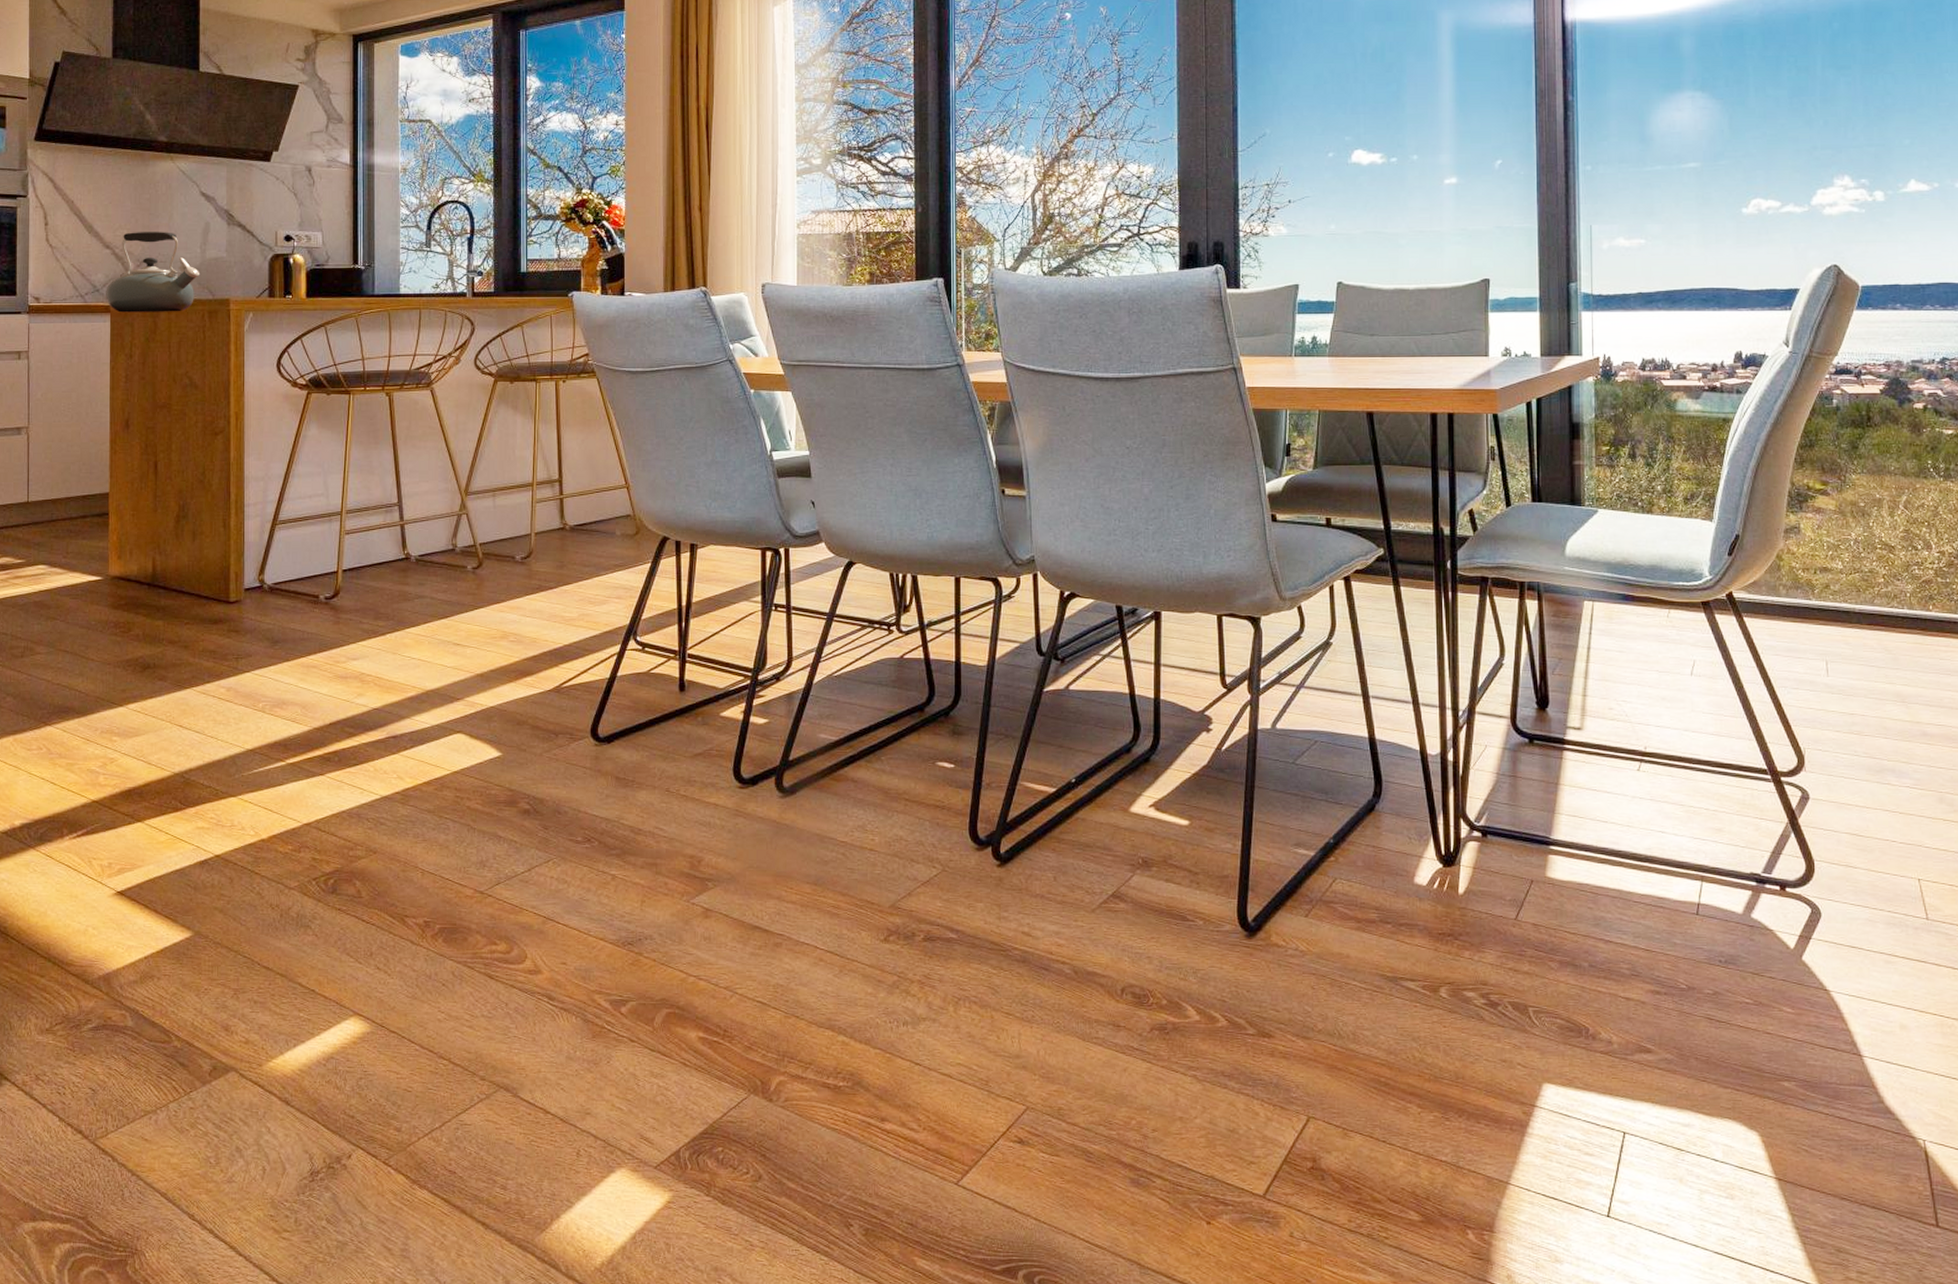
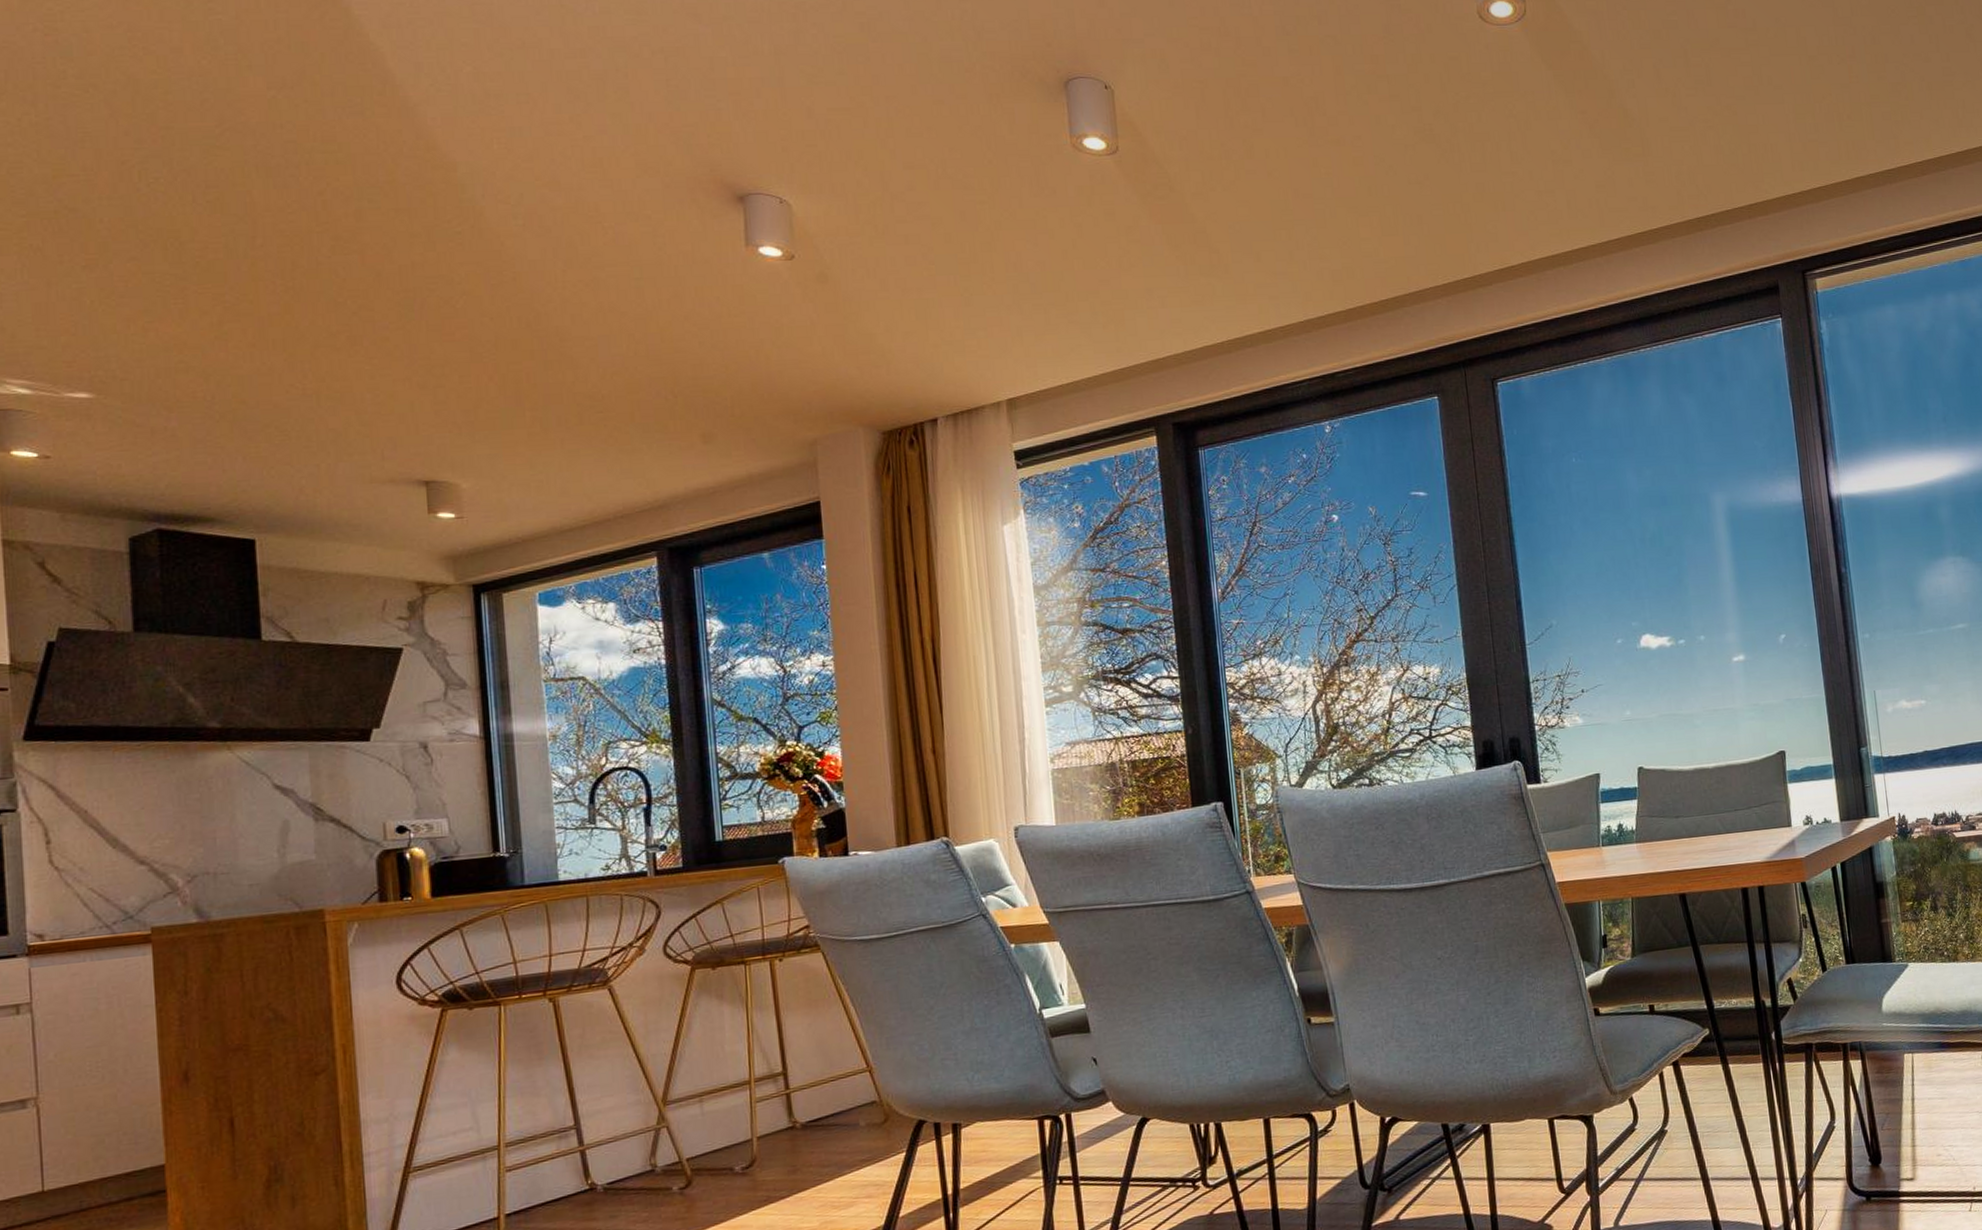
kettle: present [106,232,200,313] -> none [143,836,280,941]

